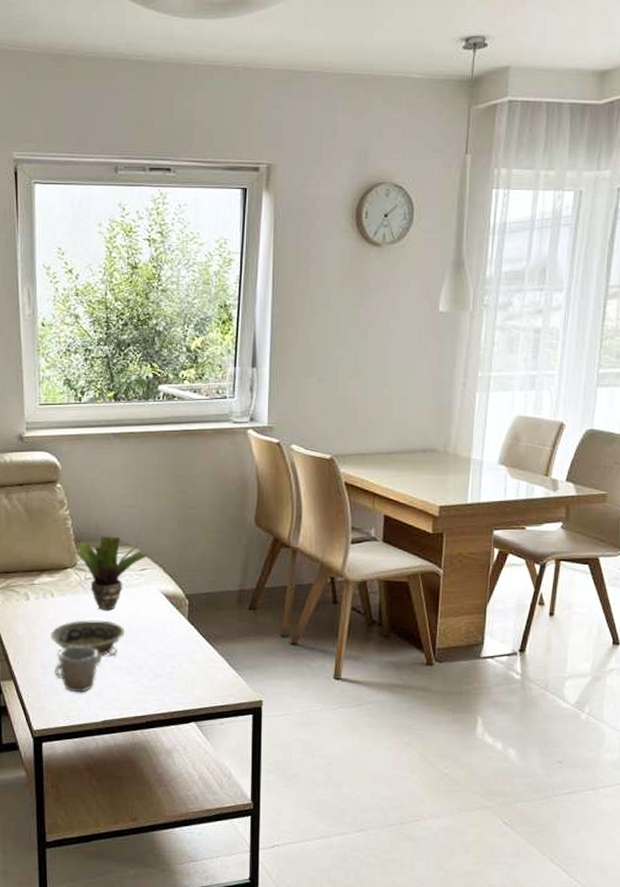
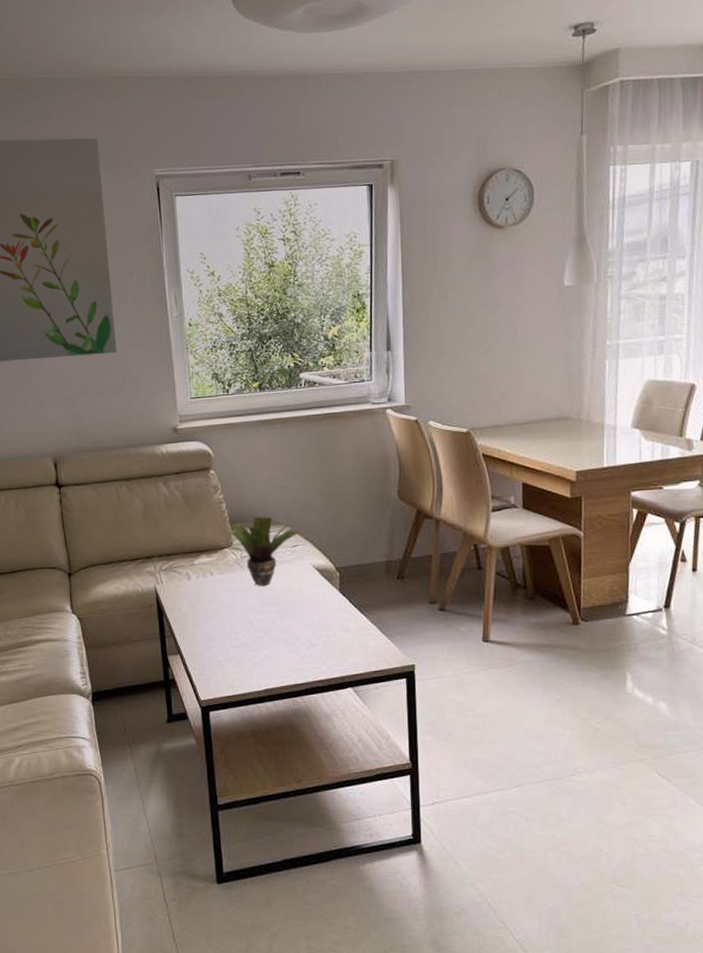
bowl: present [51,620,125,658] -> none [212,595,281,630]
mug: present [54,646,101,693] -> none [217,620,260,664]

